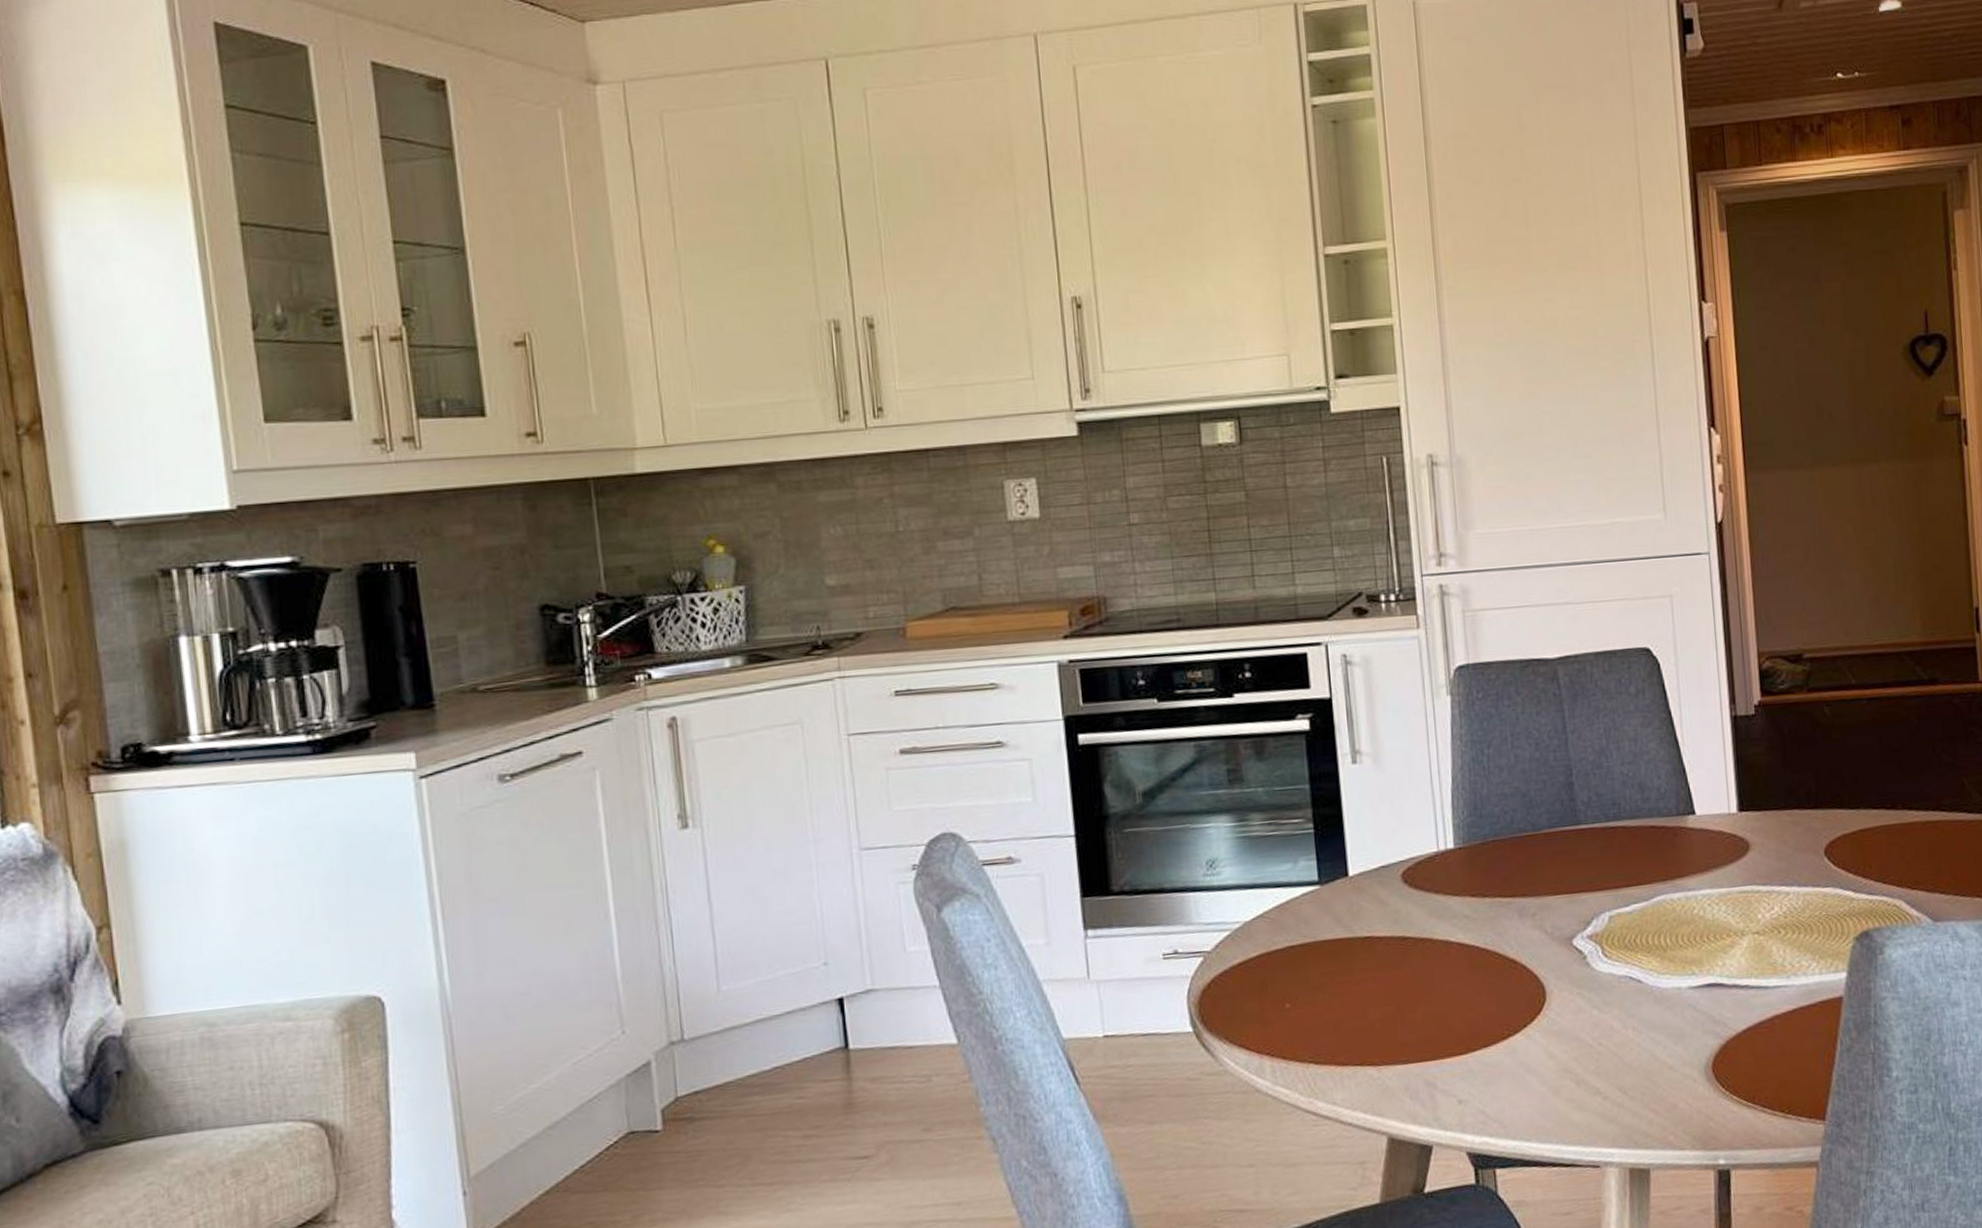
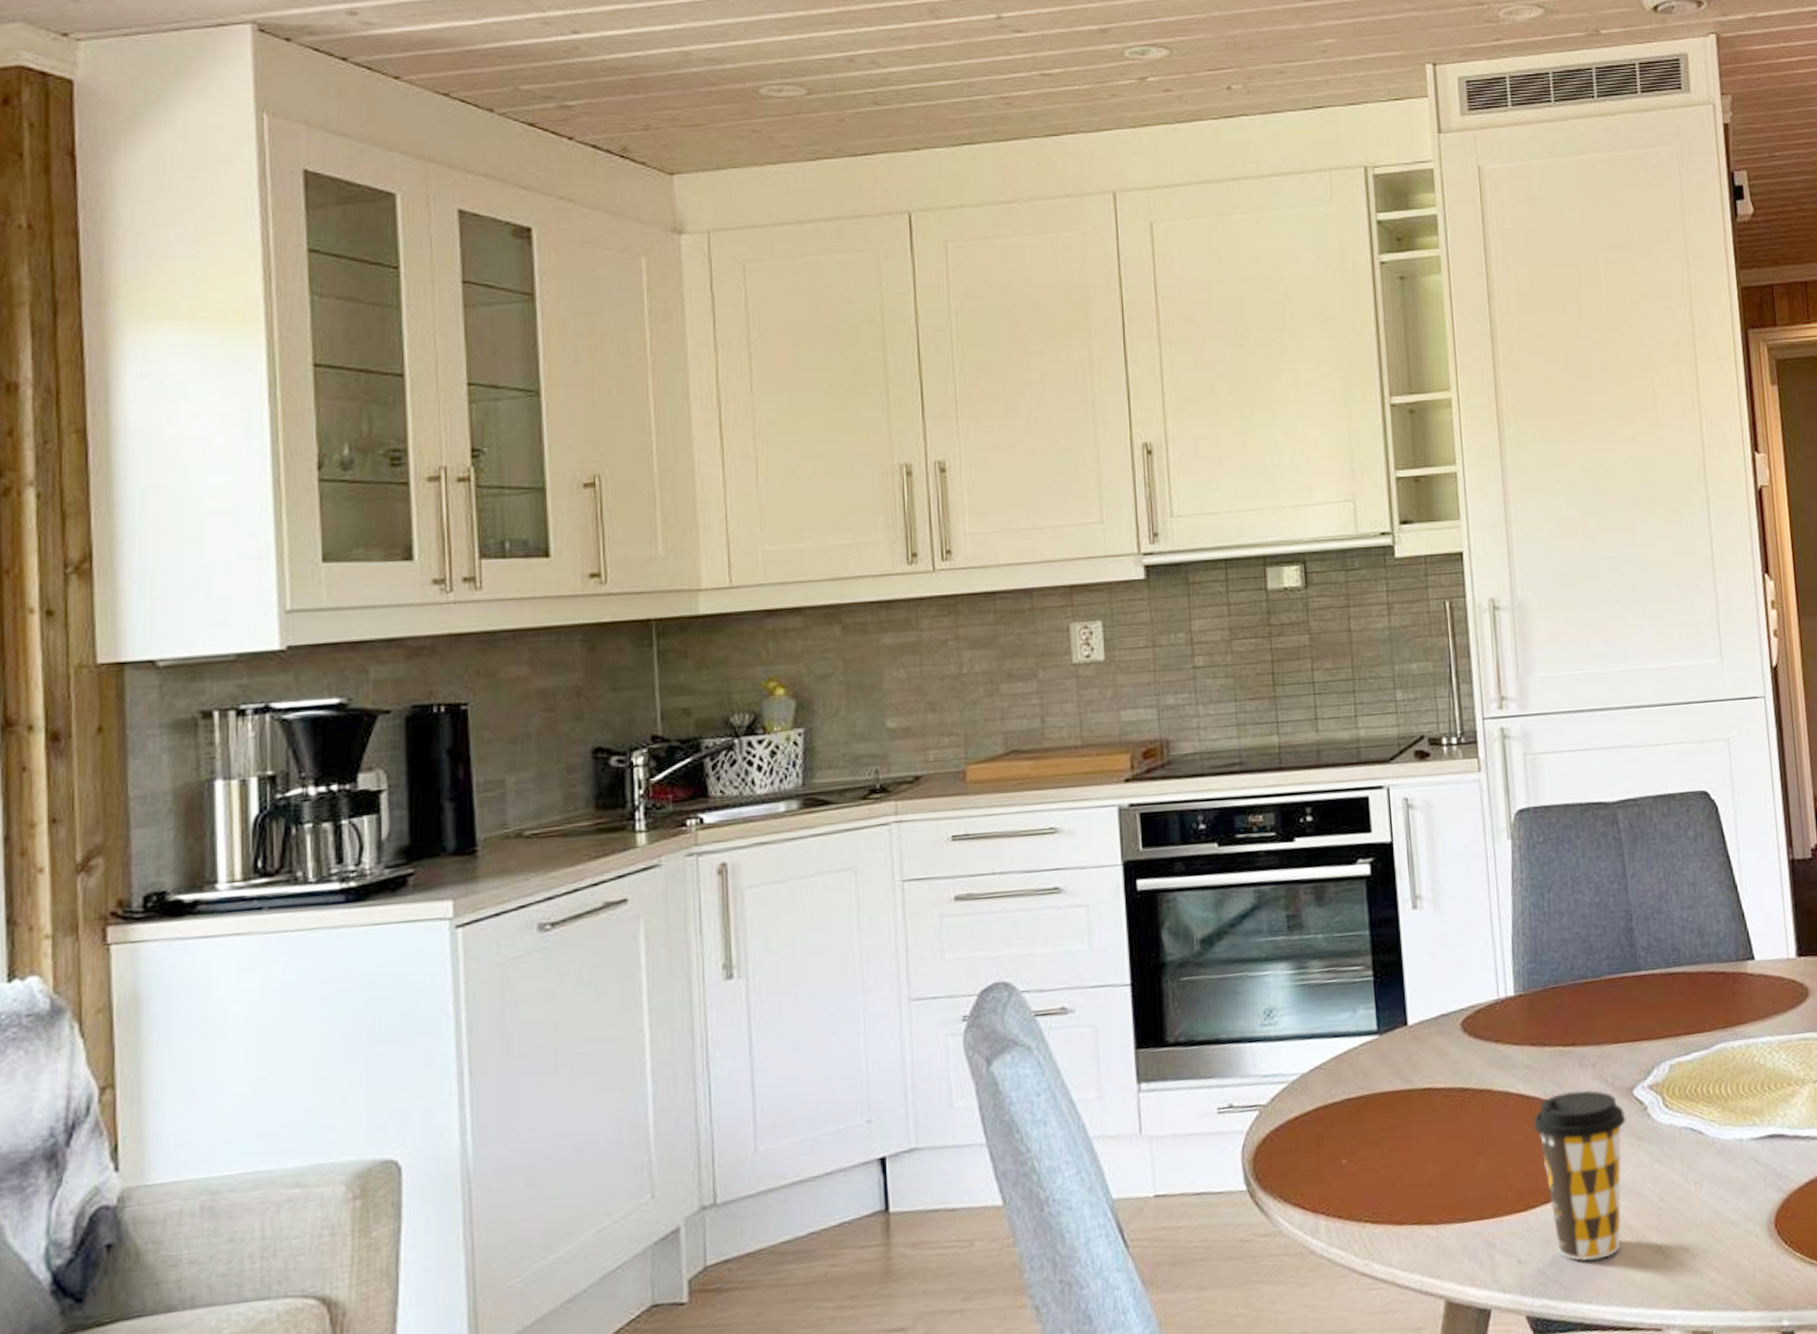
coffee cup: none [1474,940,1566,1102] -> present [1534,1090,1626,1261]

